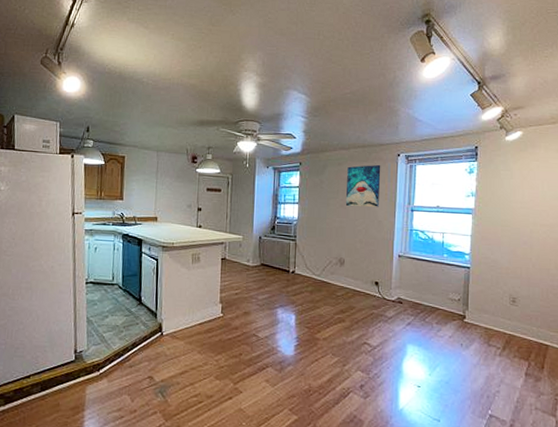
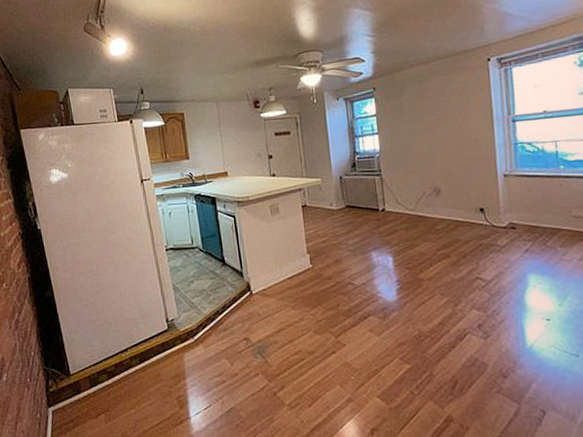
wall art: present [345,164,381,207] -> none [429,74,473,129]

